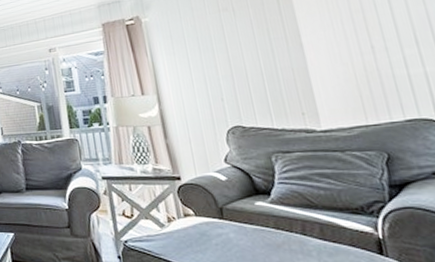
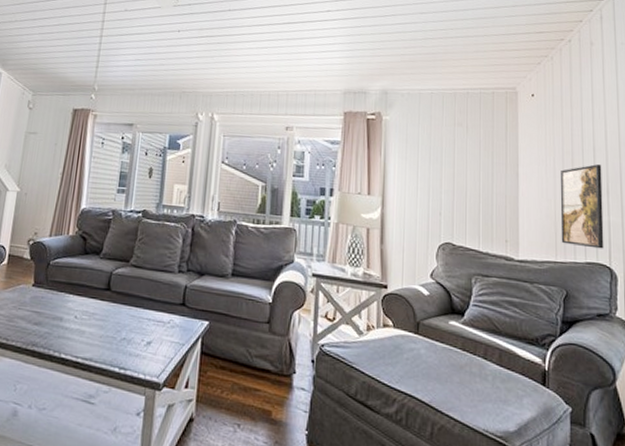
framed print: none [353,16,426,106] -> present [560,164,604,249]

